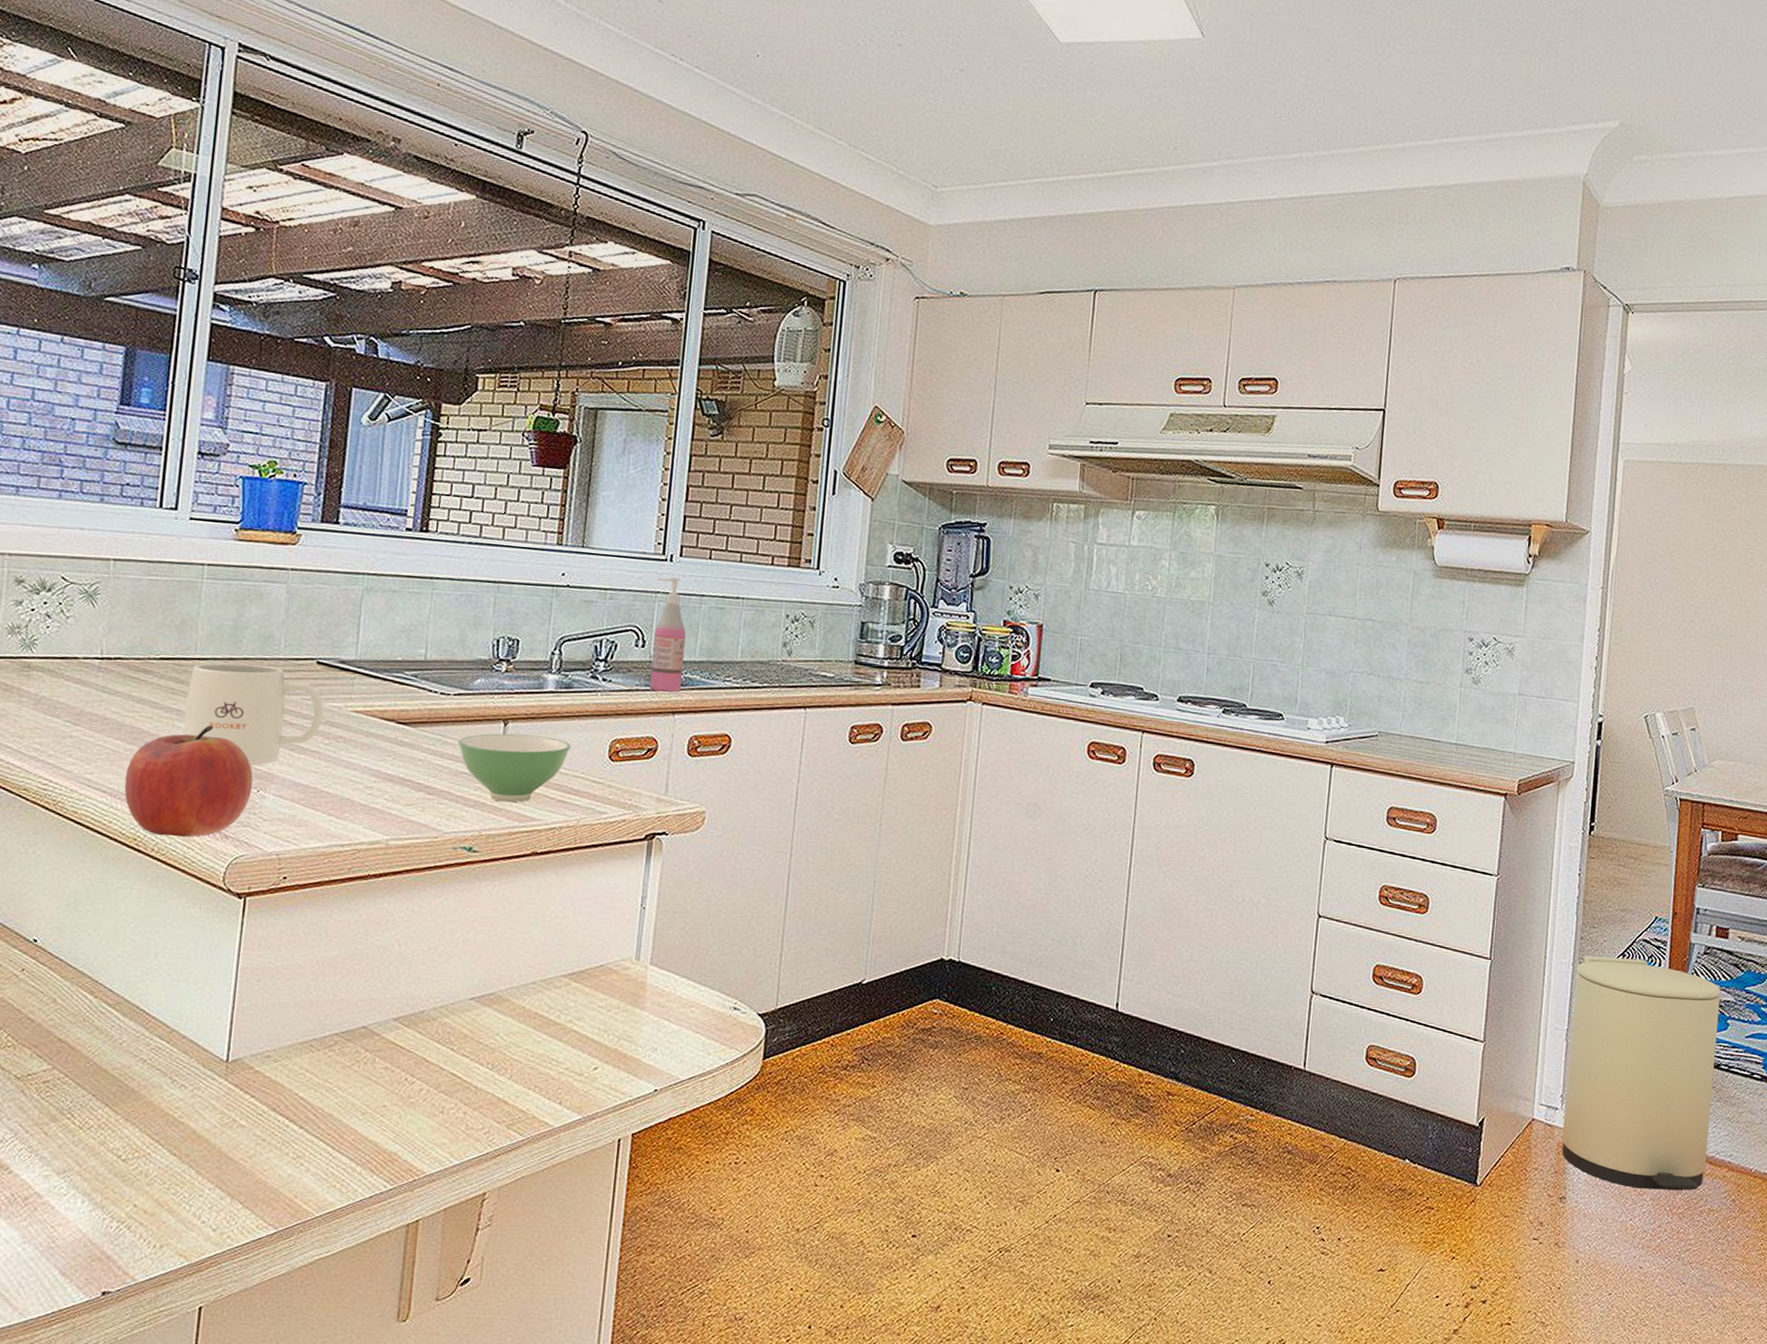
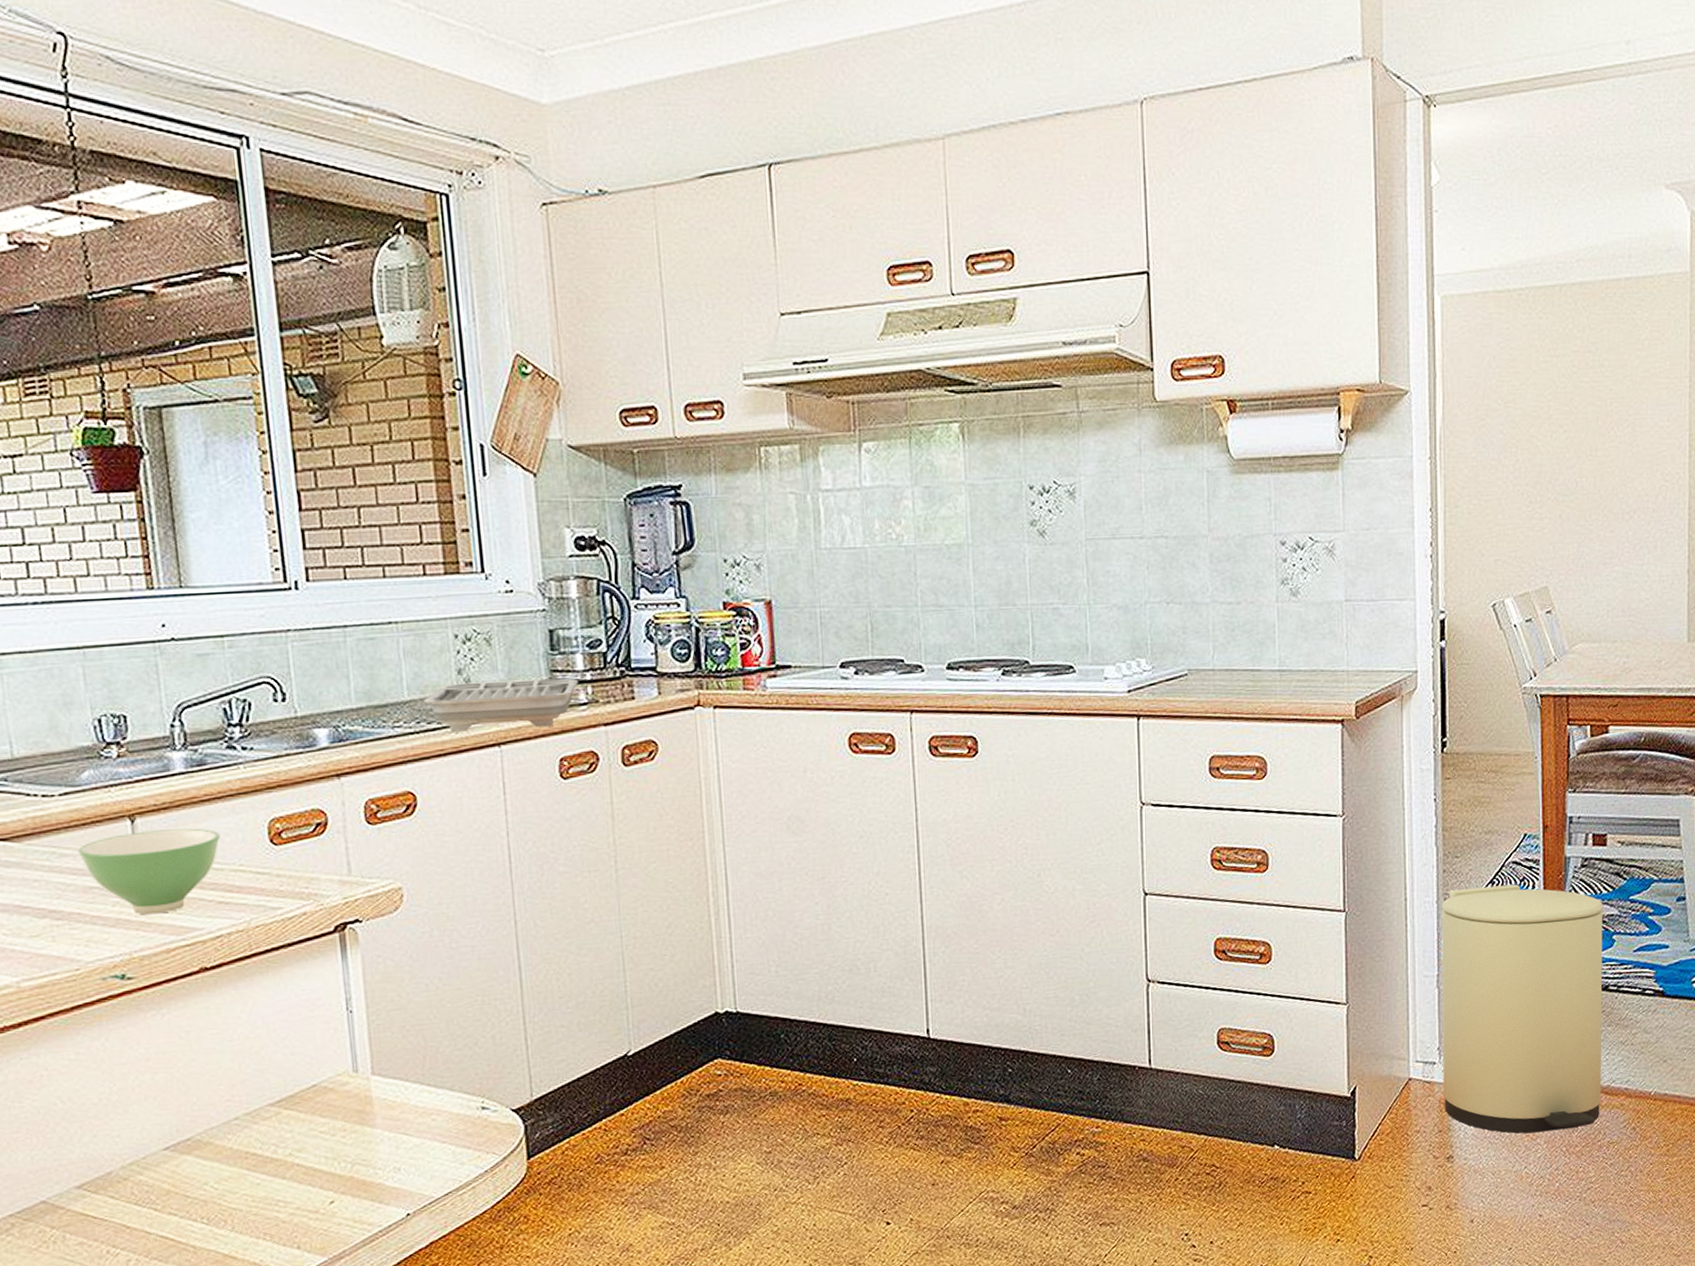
soap dispenser: present [649,576,686,693] -> none [284,608,342,752]
dish rack: none [752,653,878,699] -> present [423,678,579,732]

